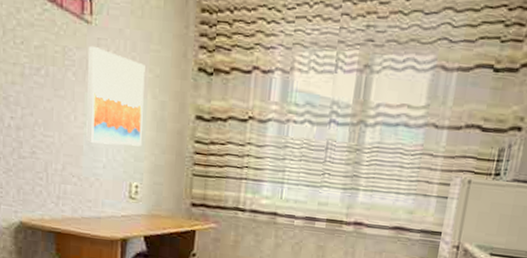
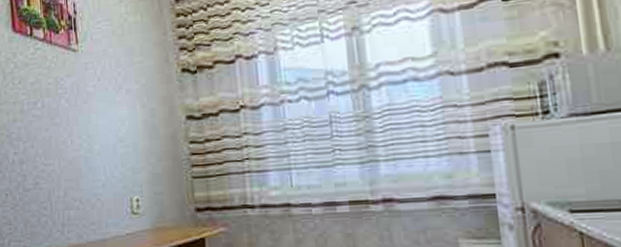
wall art: present [86,45,145,147] -> none [77,70,138,163]

